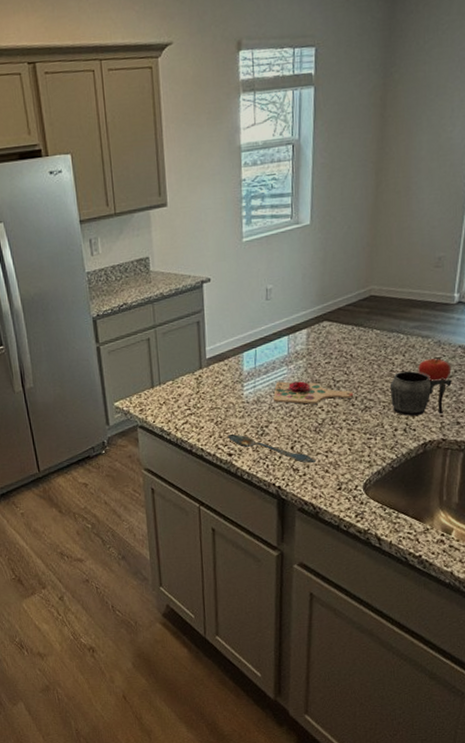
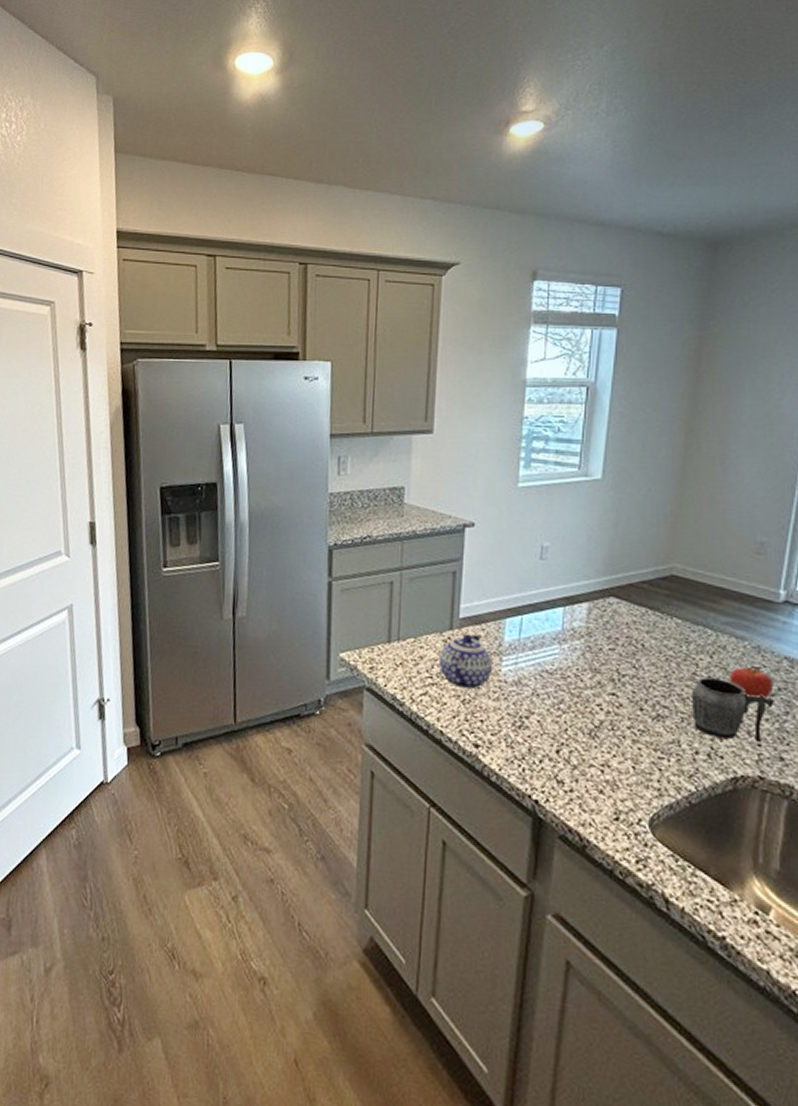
teapot: none [193,369,237,414] -> present [438,633,493,690]
spoon: present [227,434,317,464] -> none [475,719,589,778]
cutting board: present [273,379,354,404] -> none [539,660,644,700]

